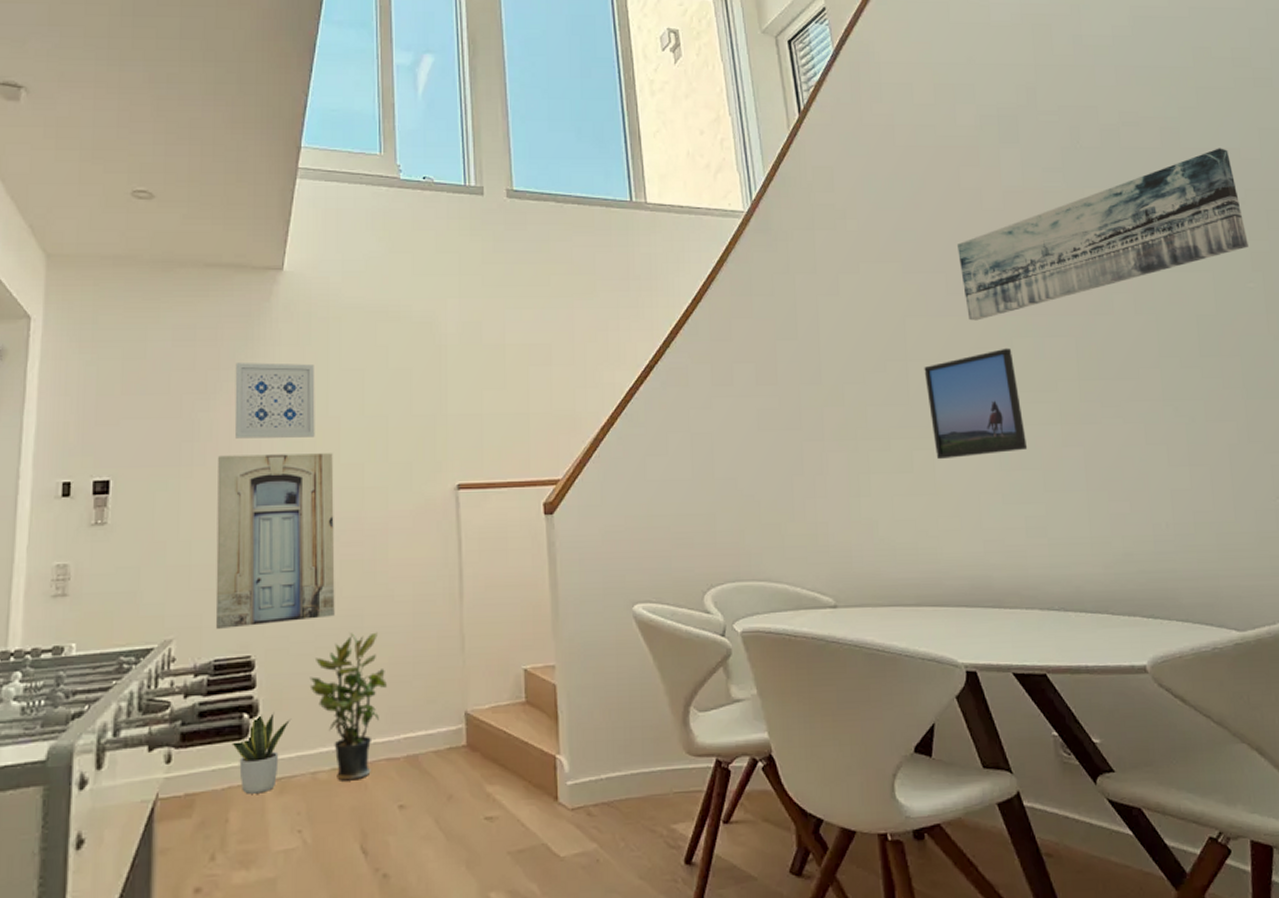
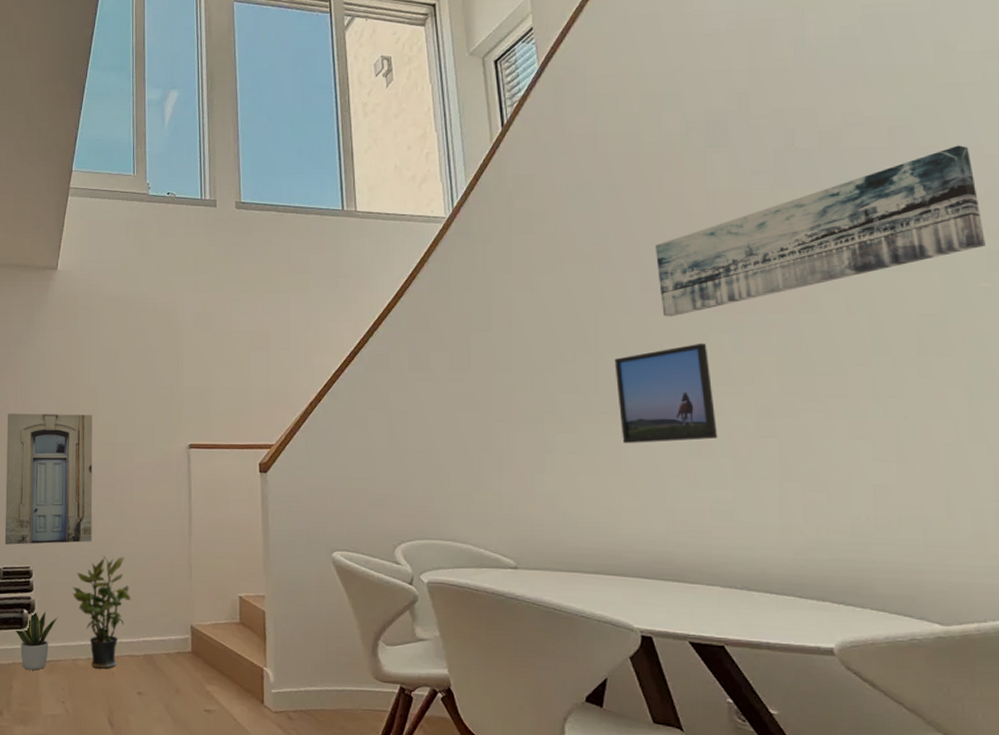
wall art: present [234,363,315,439] -> none [20,342,80,402]

